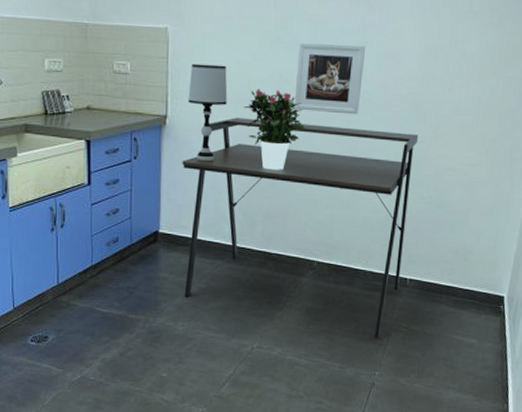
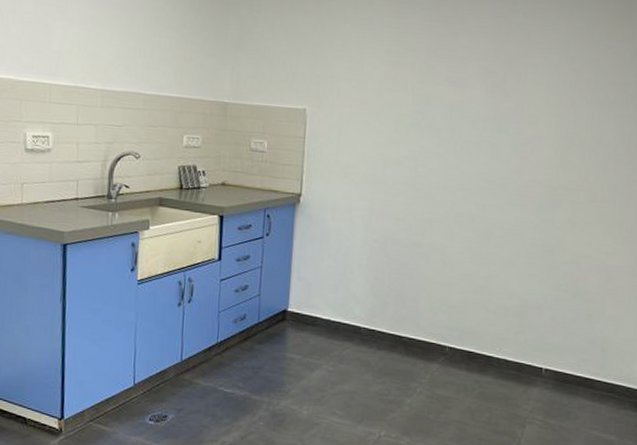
desk: present [182,118,419,338] -> none [310,198,555,431]
table lamp: present [188,63,228,162] -> none [323,144,363,241]
potted flower: present [244,88,305,170] -> none [378,170,439,252]
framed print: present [293,41,366,115] -> none [428,126,502,199]

